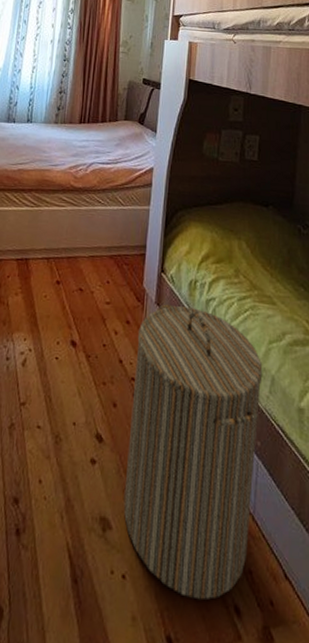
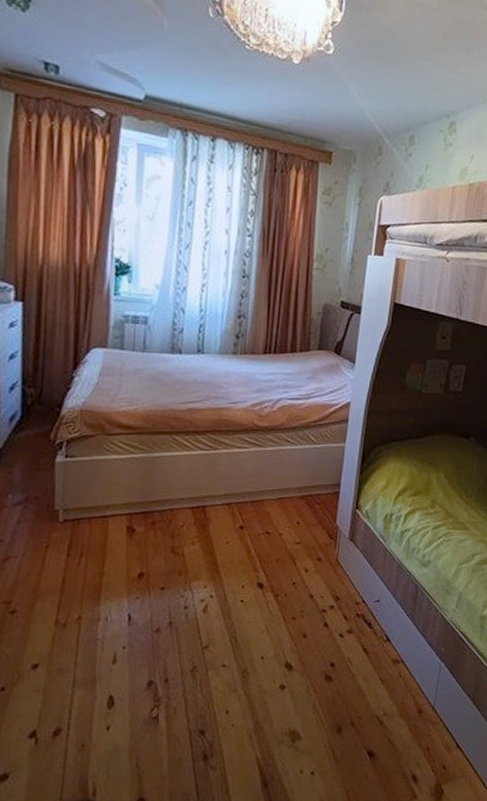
laundry hamper: present [123,304,263,600] -> none [313,539,451,777]

